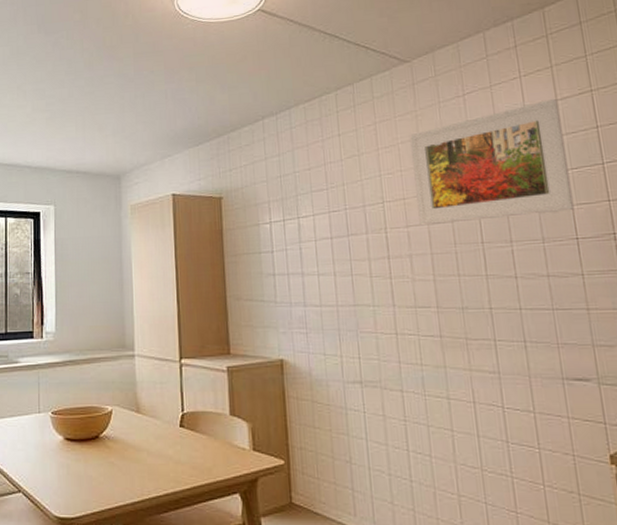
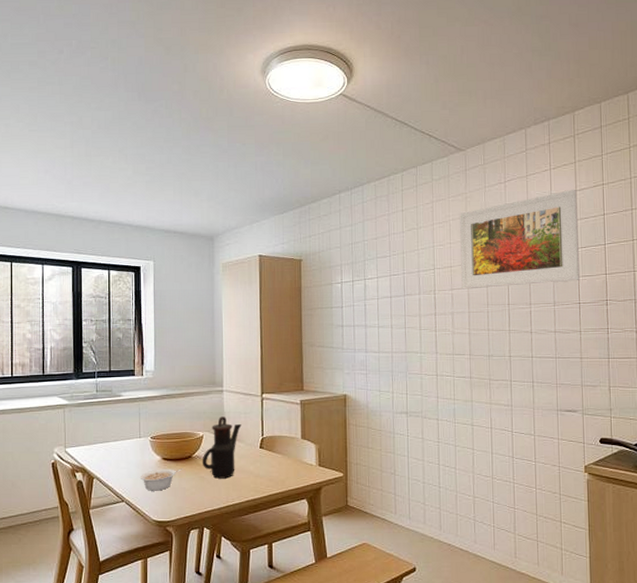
legume: none [40,451,89,479] -> present [141,468,183,491]
teapot: none [111,387,157,465] -> present [202,416,242,479]

